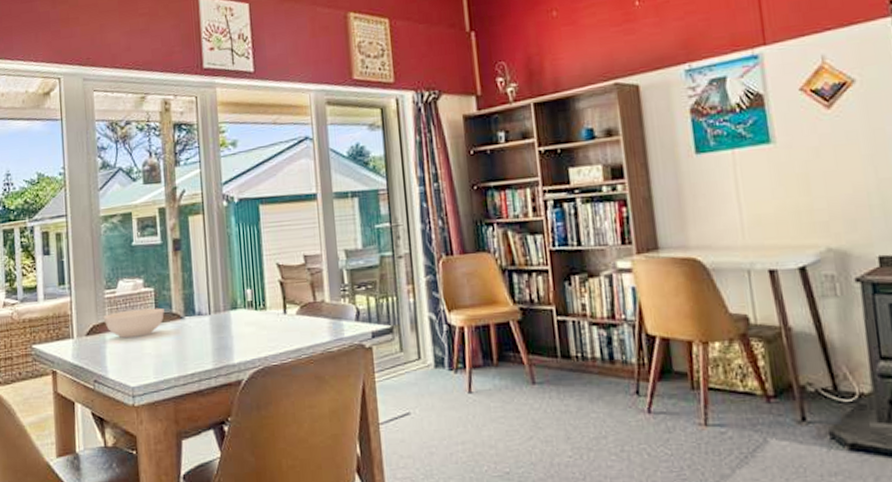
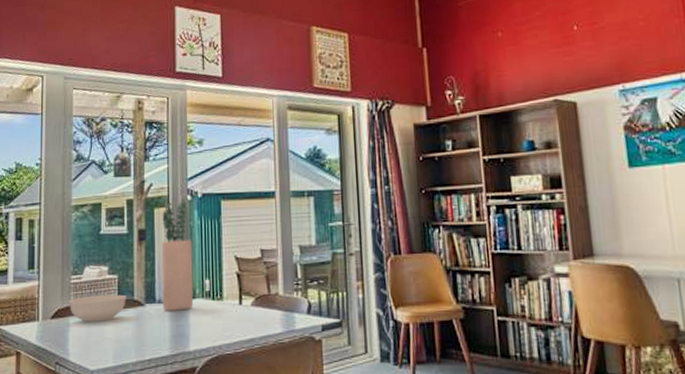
vase: none [197,201,236,324] -> present [161,196,194,311]

